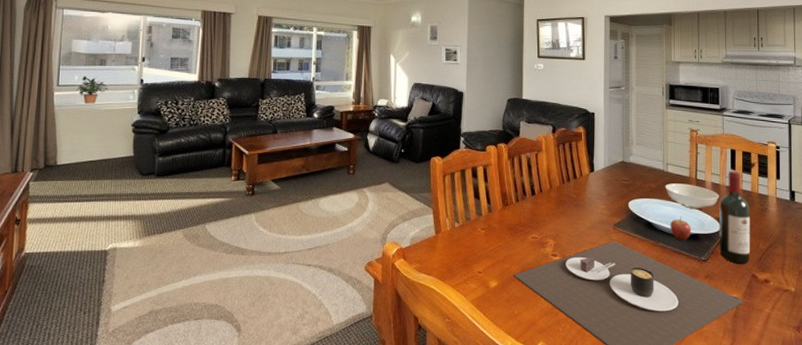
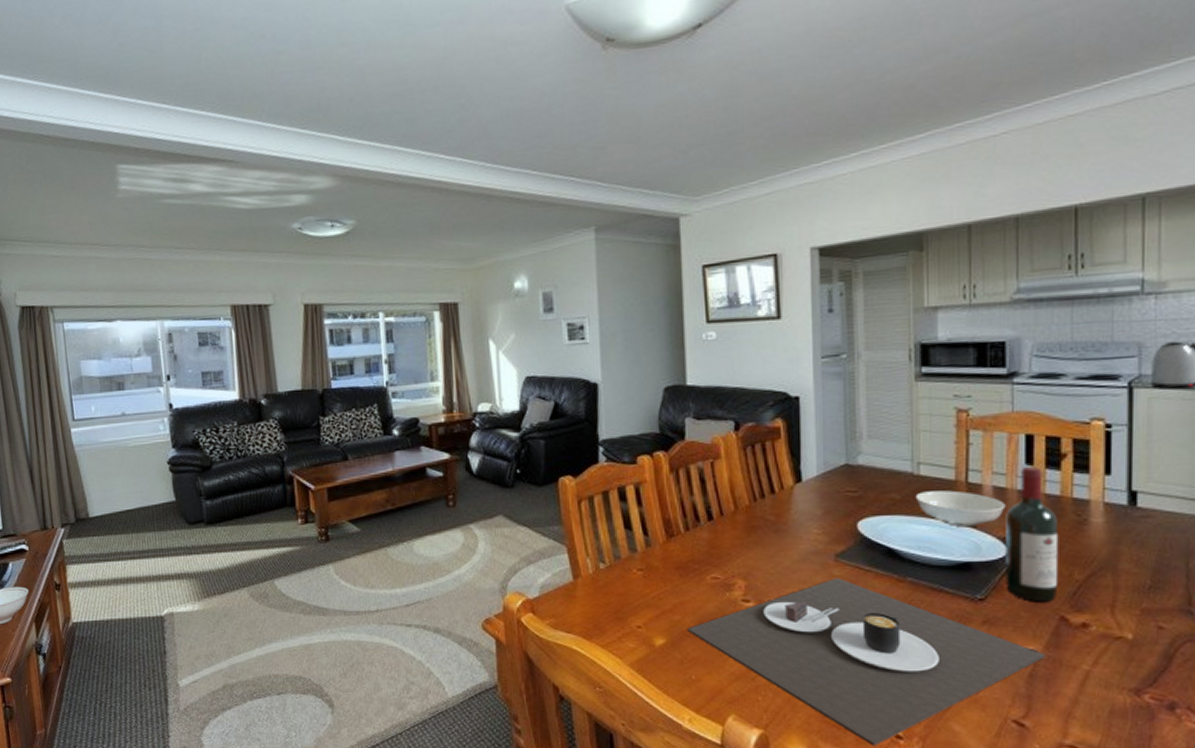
potted plant: present [76,76,108,105] -> none [95,405,133,441]
fruit: present [670,216,692,240] -> none [925,538,960,572]

